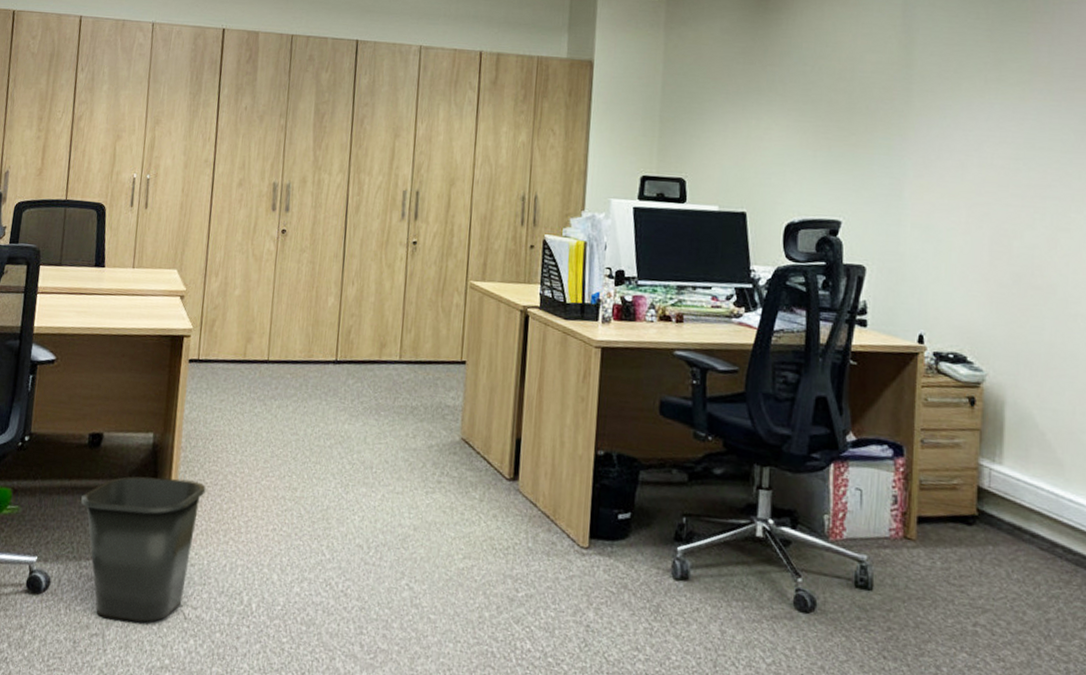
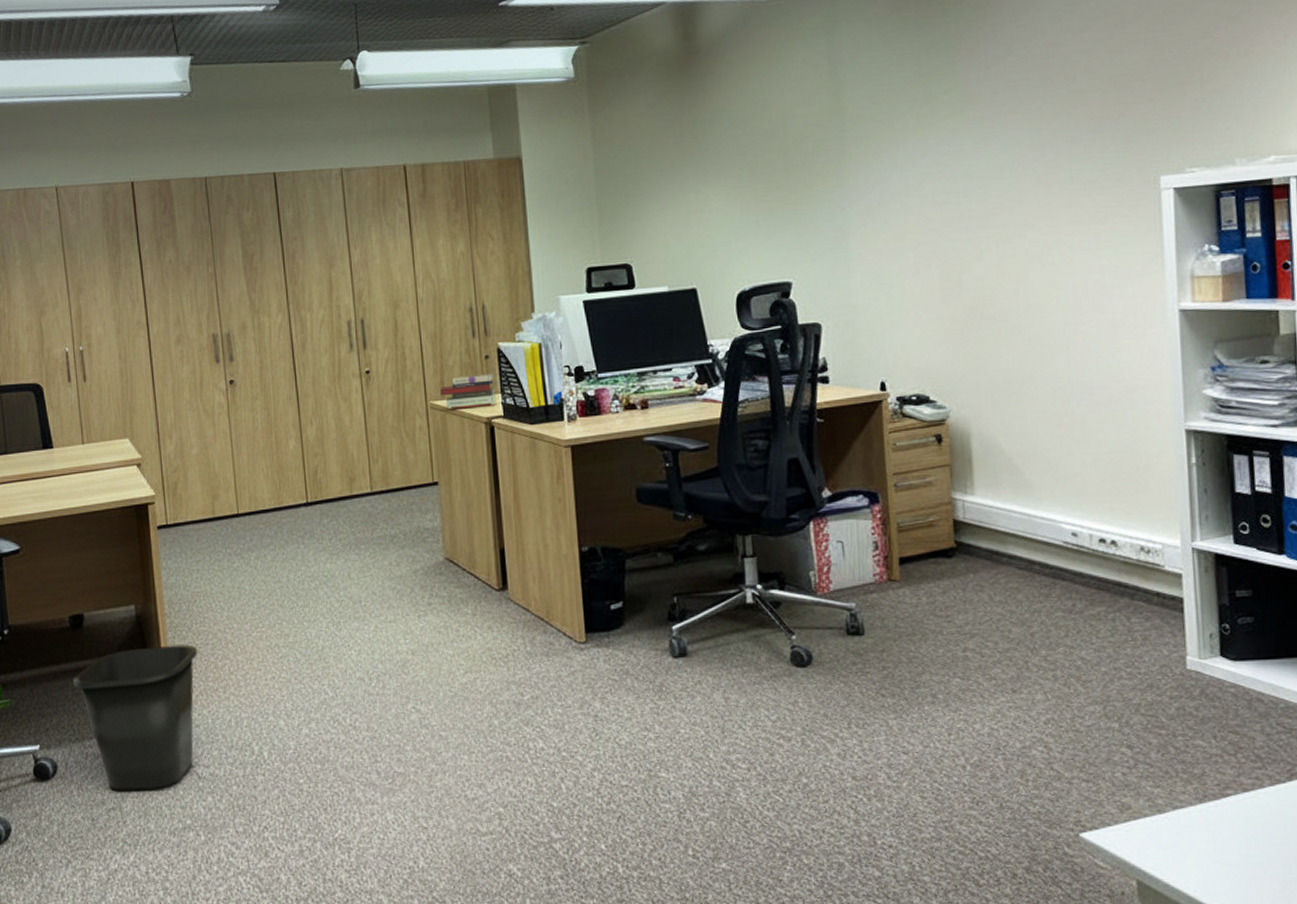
books: none [481,261,536,296] -> present [439,373,497,410]

